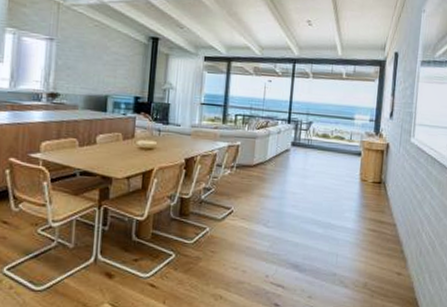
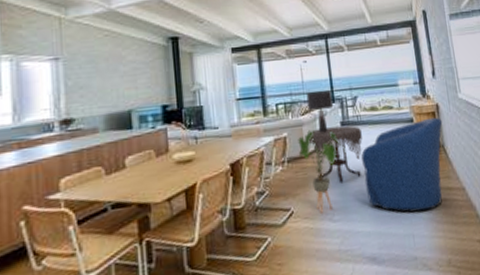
house plant: none [248,144,291,218] -> present [298,130,346,213]
side table: none [258,144,310,196] -> present [308,126,362,183]
lamp: none [264,110,290,149] -> present [306,90,334,133]
armchair: none [302,155,389,237] -> present [361,117,443,213]

